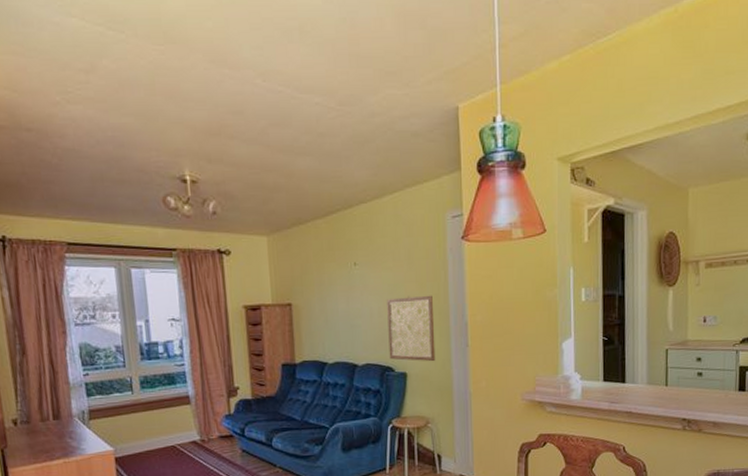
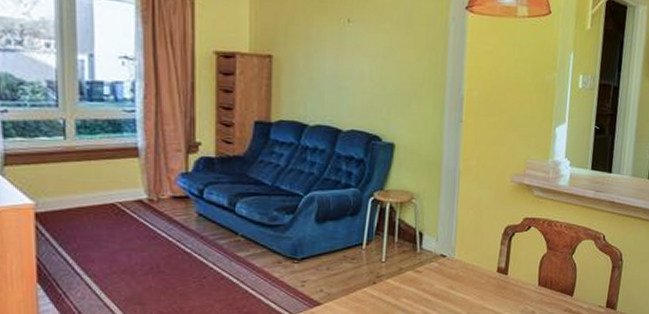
wall art: present [387,295,436,362] -> none [377,62,430,135]

